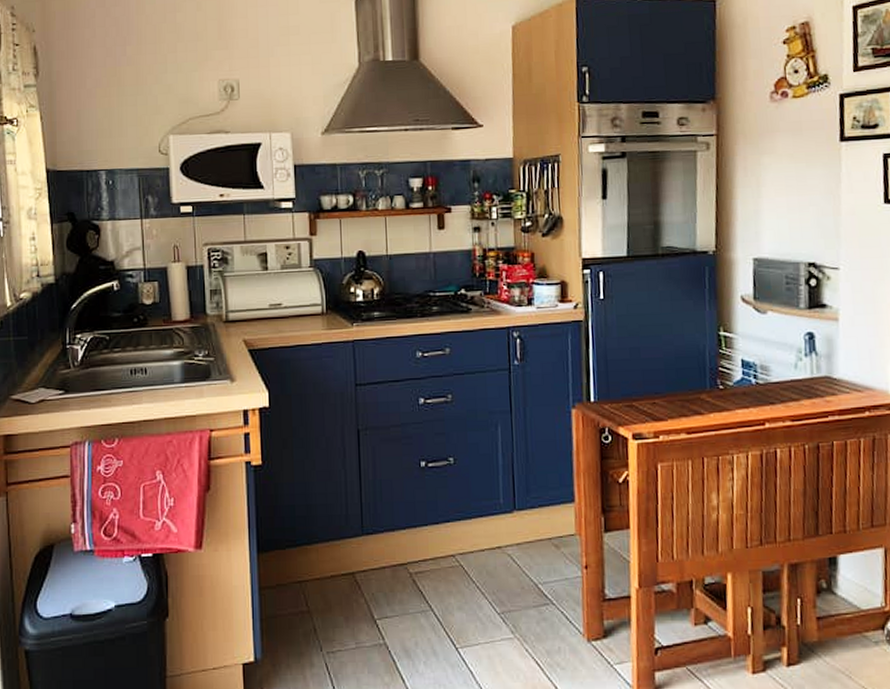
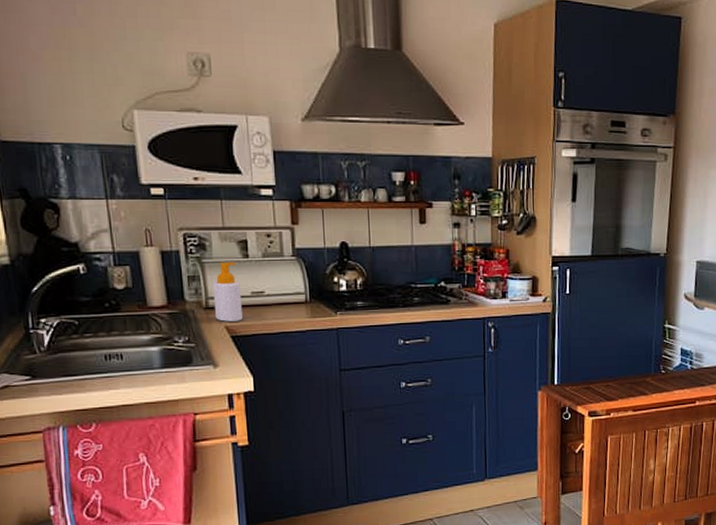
soap bottle: none [233,274,260,335] -> present [212,261,243,322]

